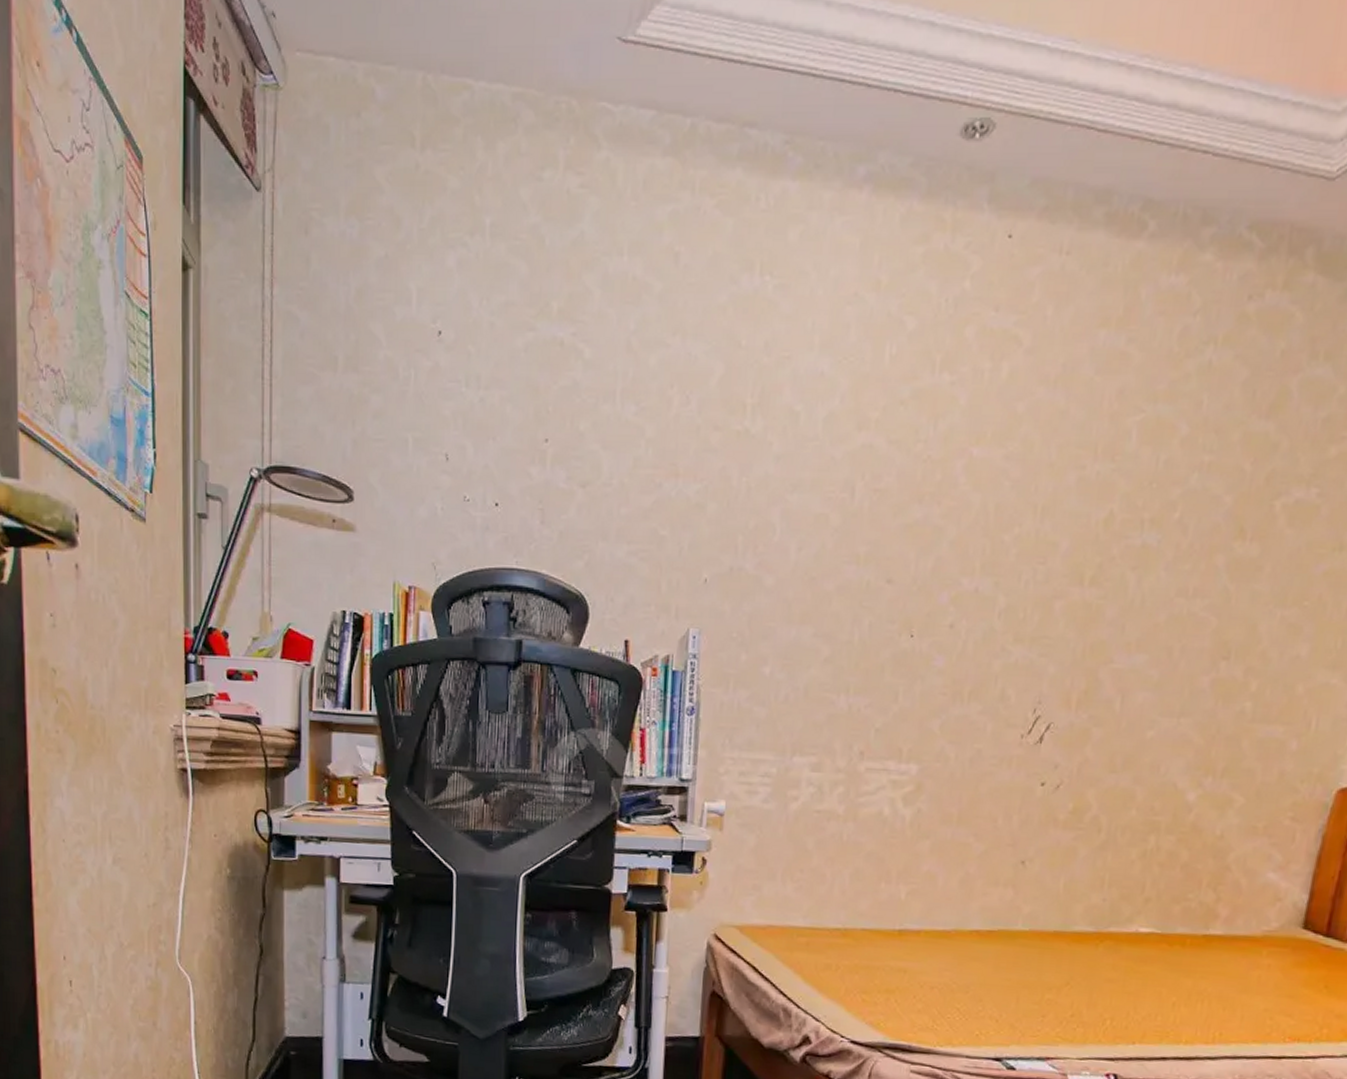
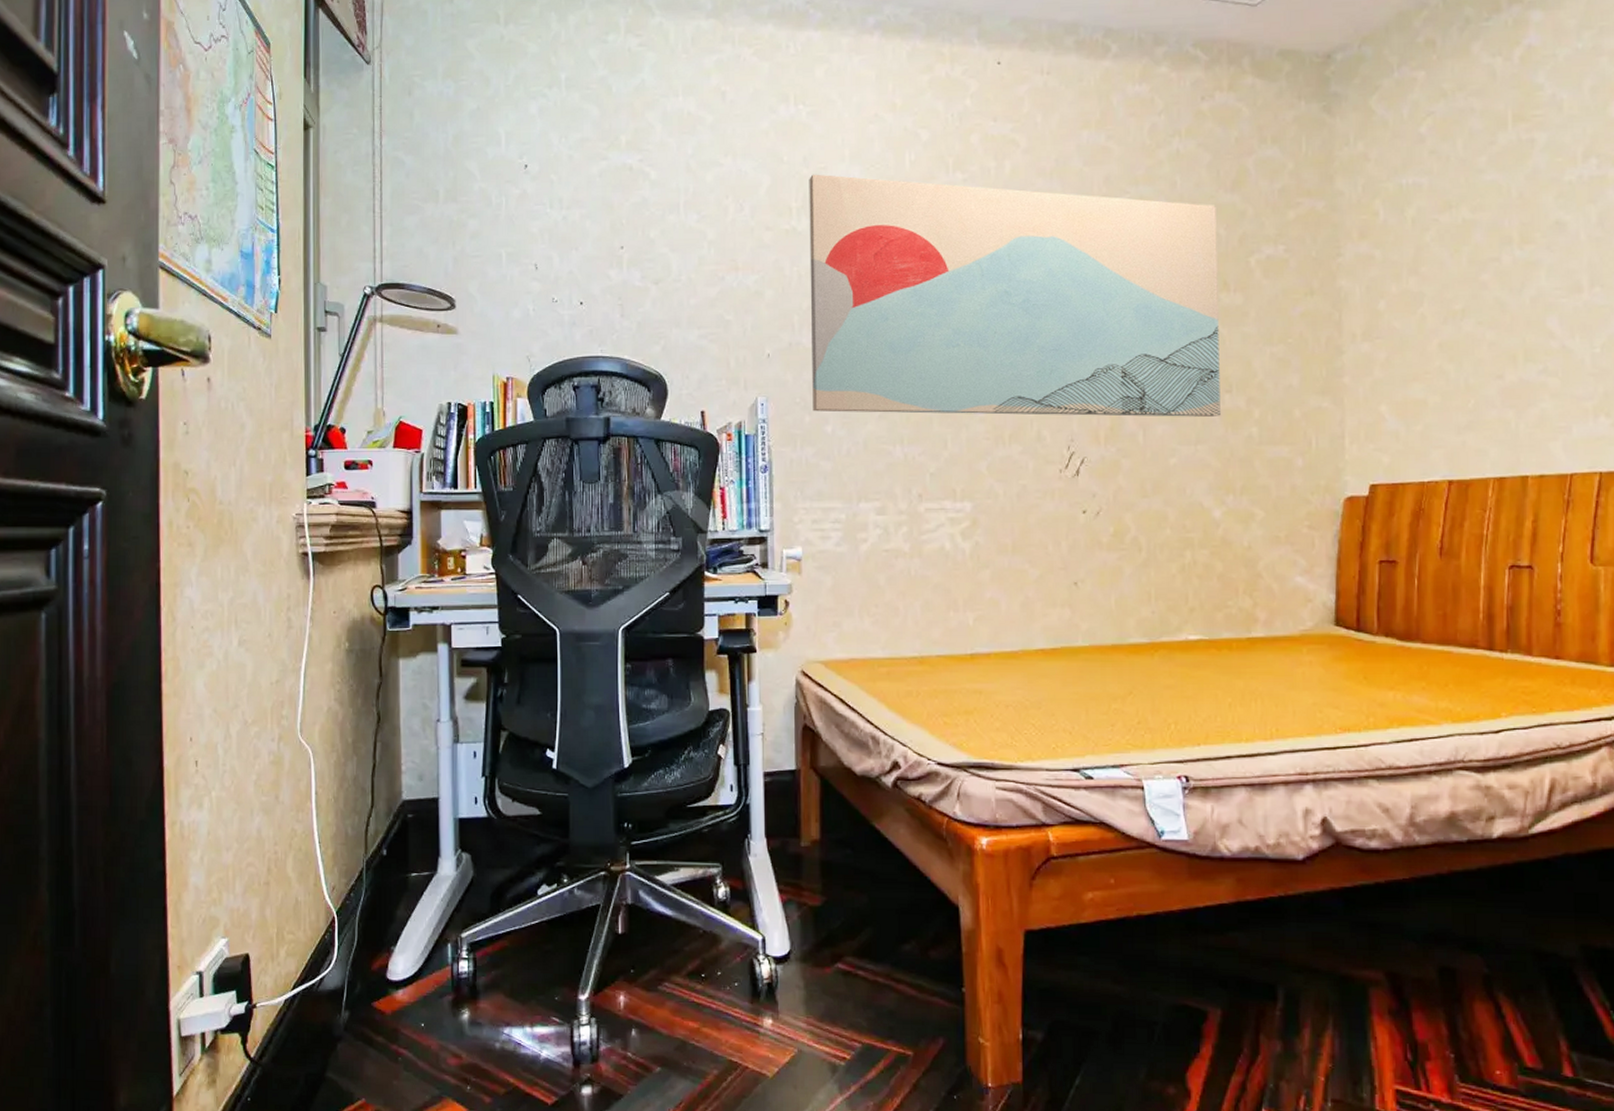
wall art: none [750,364,1245,686] -> present [809,174,1221,417]

